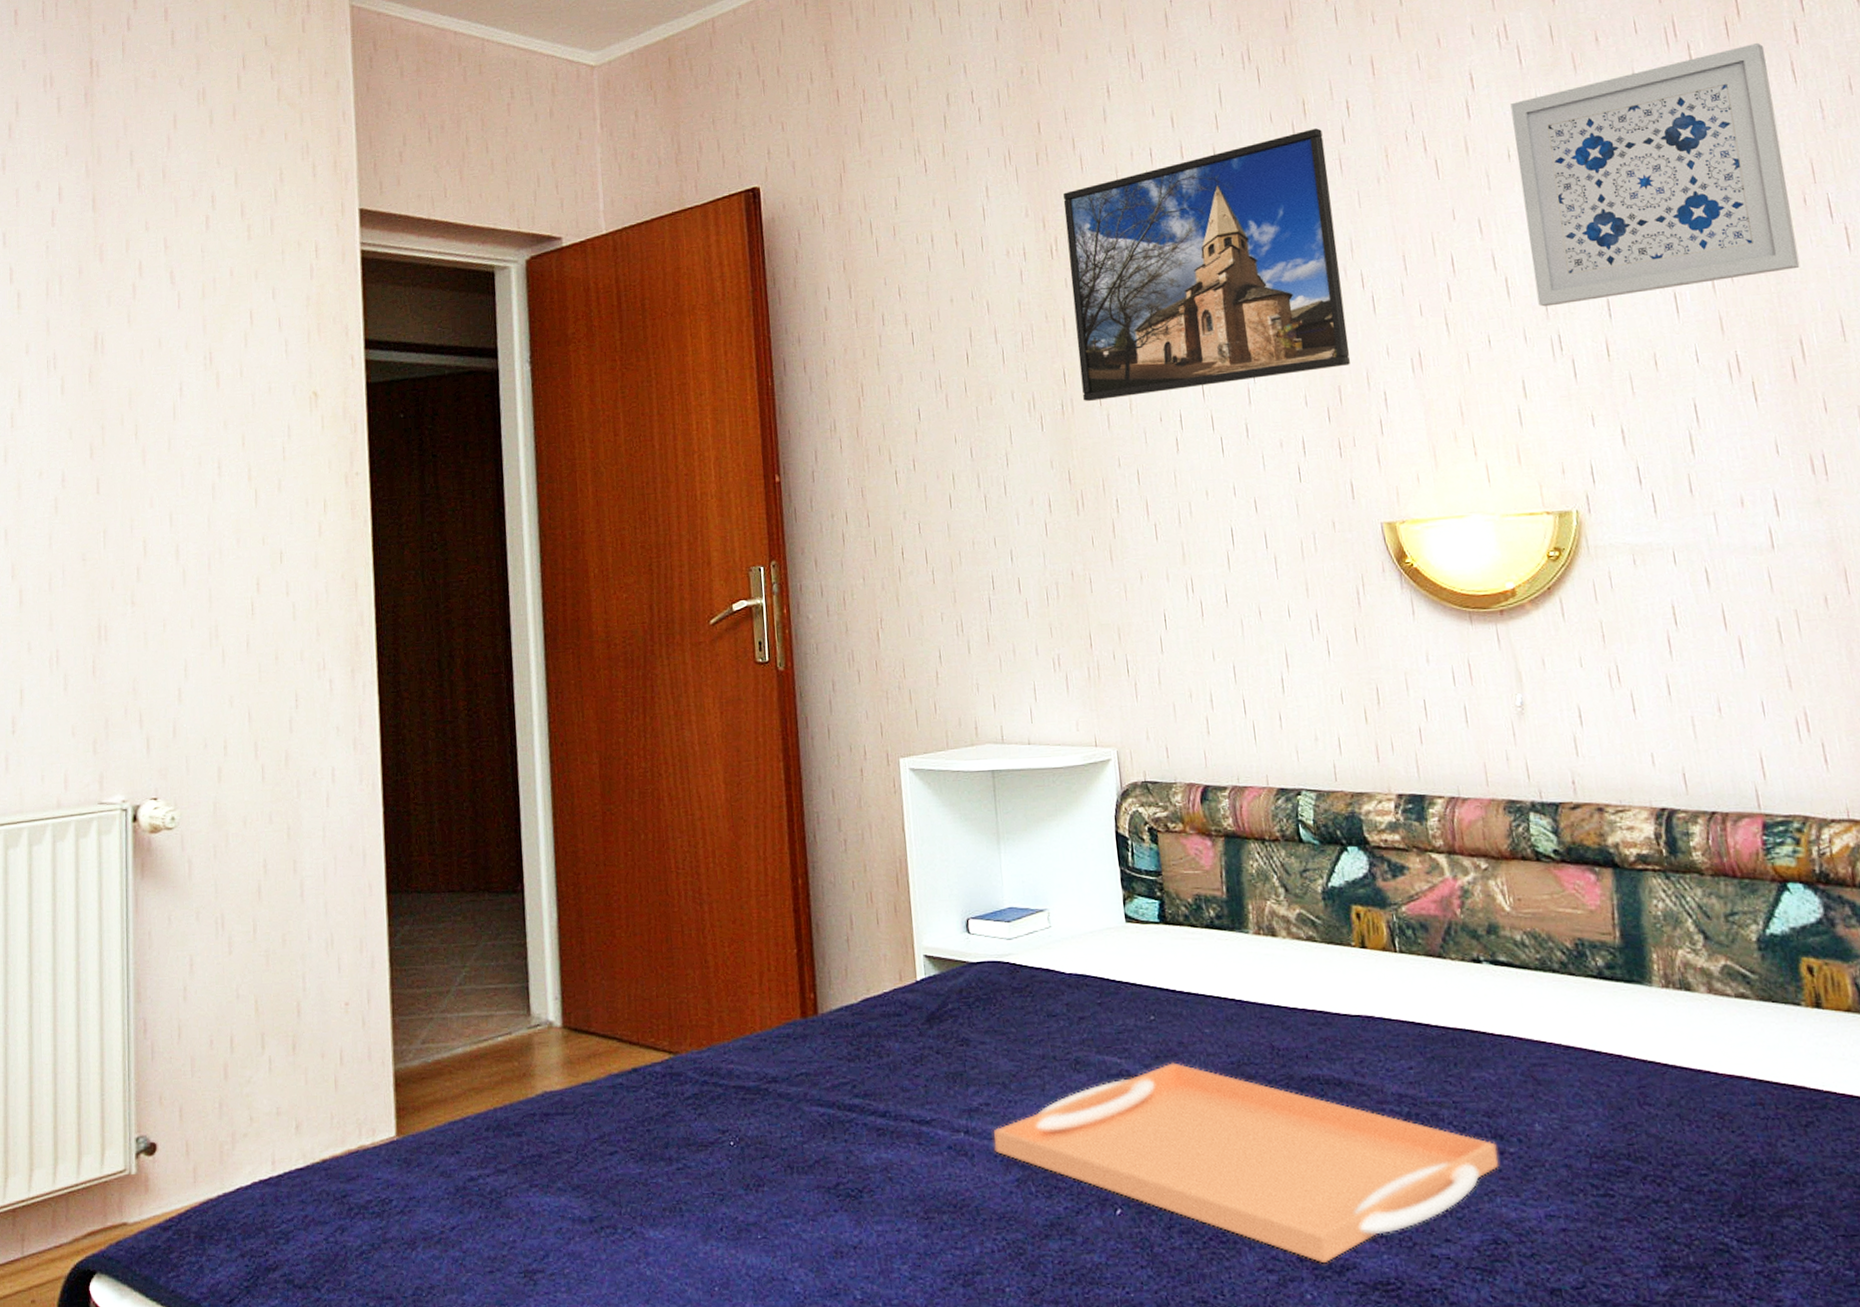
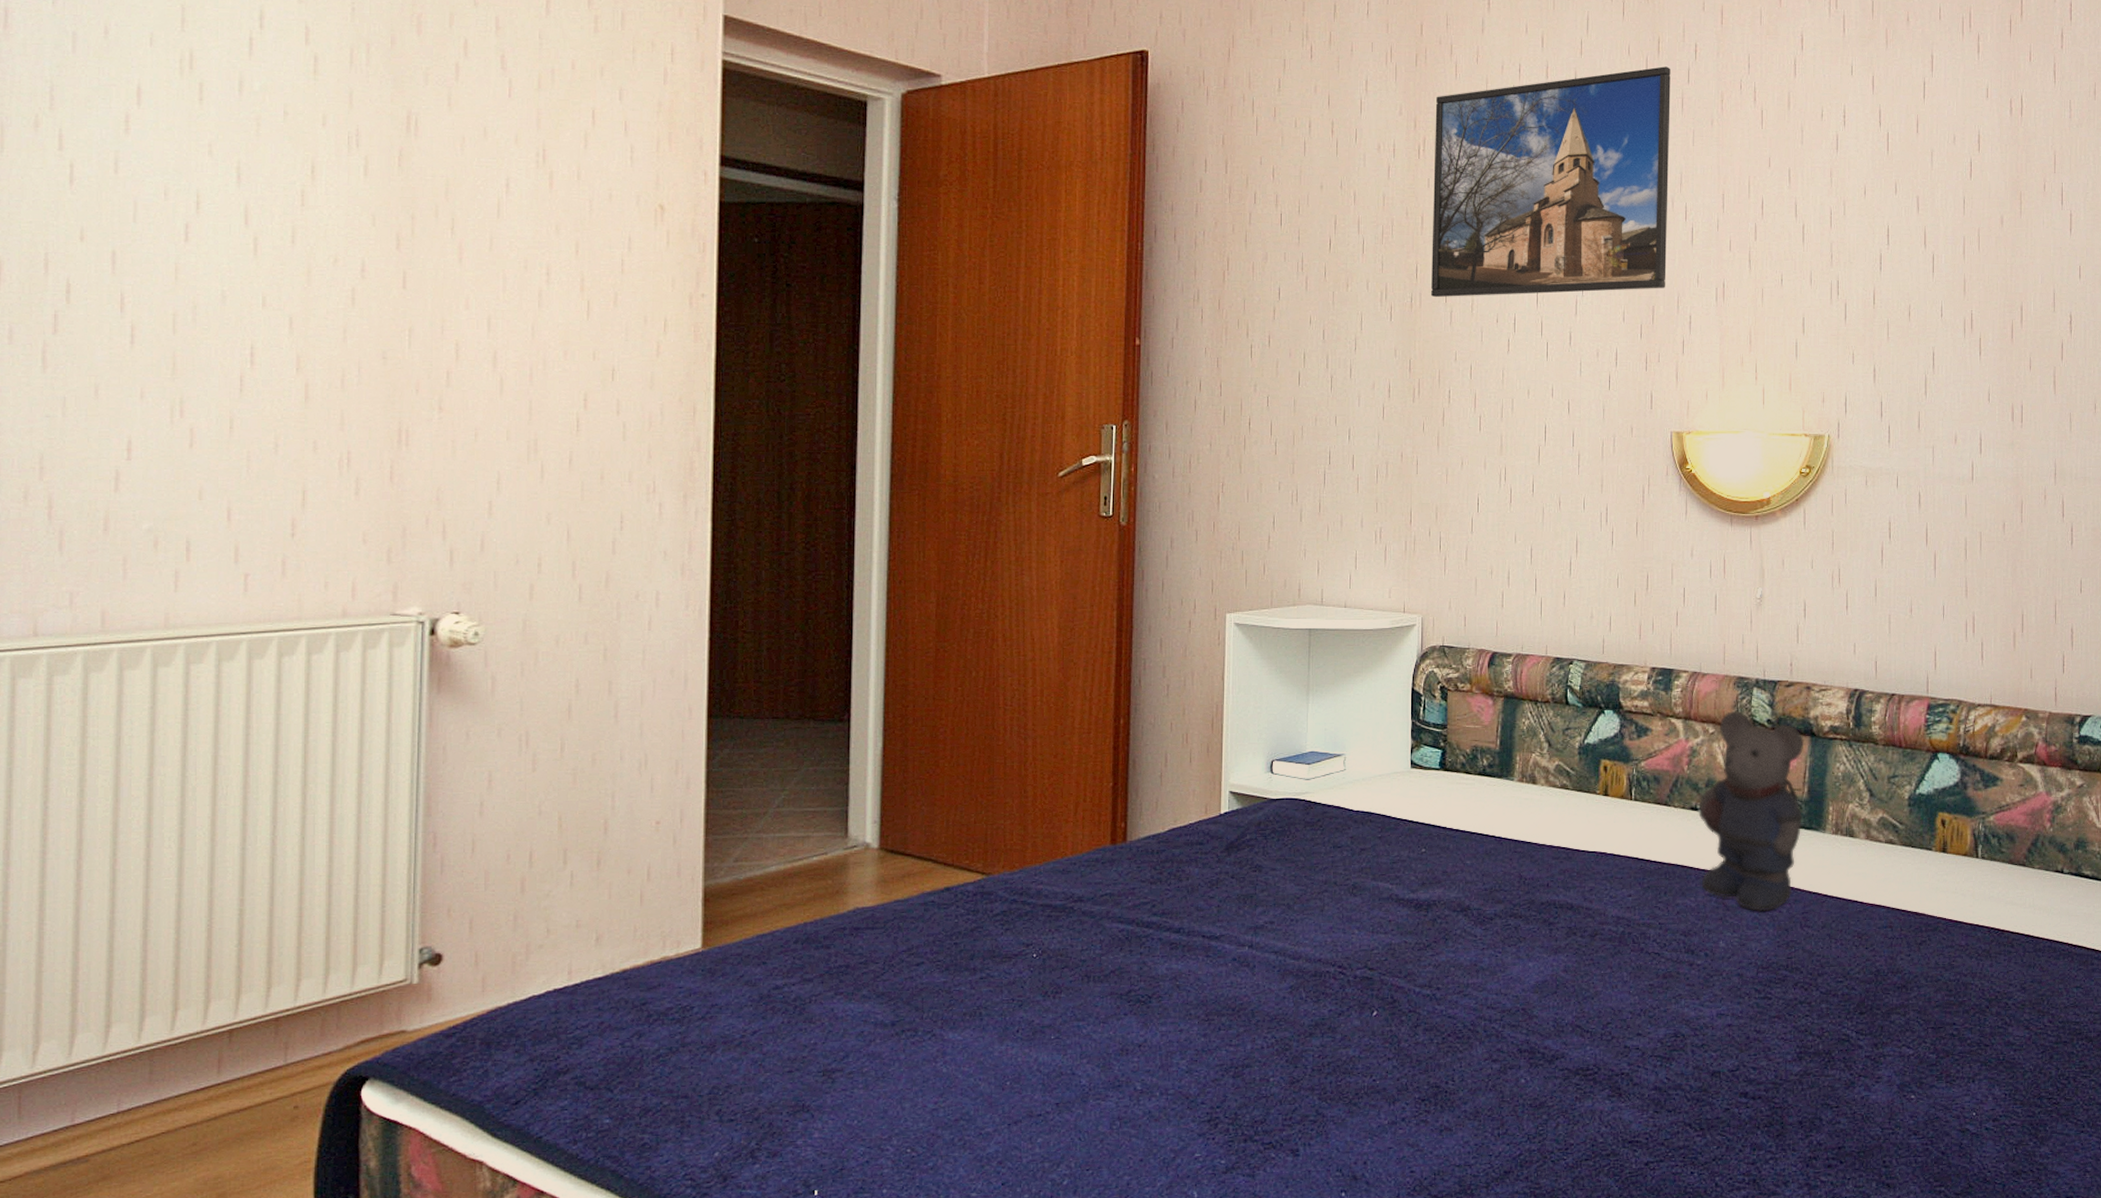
serving tray: present [993,1062,1500,1262] -> none [1274,889,1688,1053]
bear: none [1482,840,1620,1086] -> present [1698,710,1804,912]
wall art: present [1510,43,1800,307] -> none [1826,43,2036,255]

